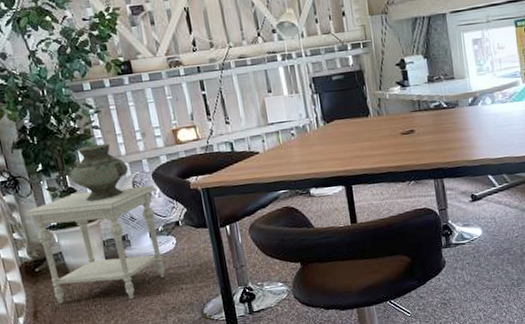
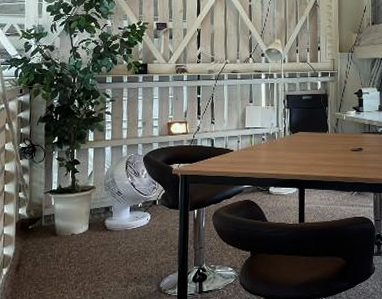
side table: present [25,185,165,304] -> none [34,165,144,265]
vase: present [69,143,129,202] -> none [78,127,126,174]

